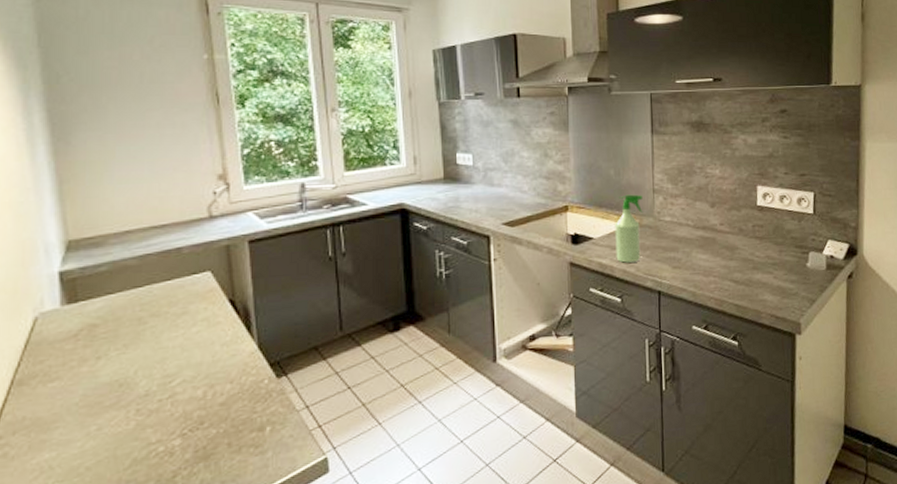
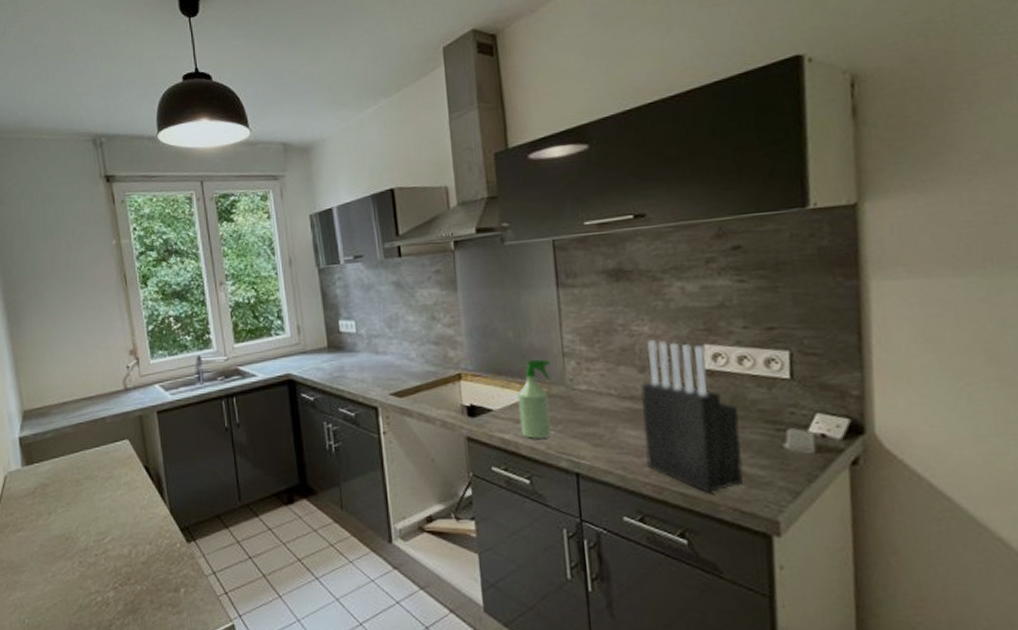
knife block: none [710,181,779,304] -> present [640,340,744,494]

